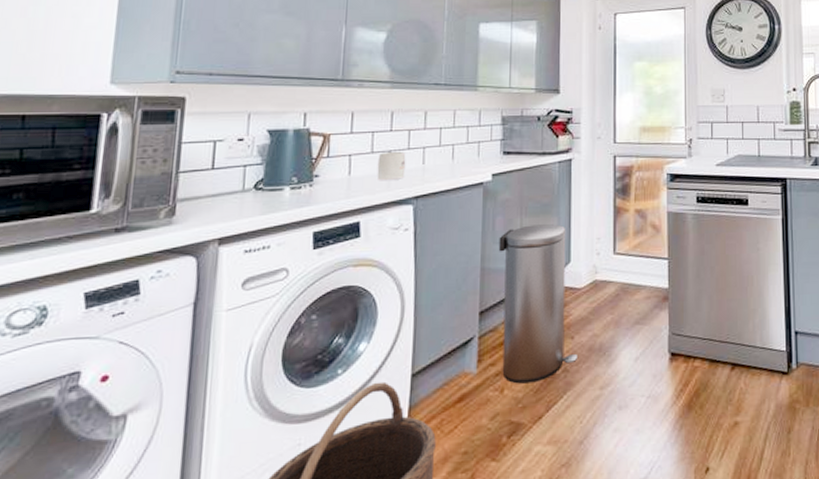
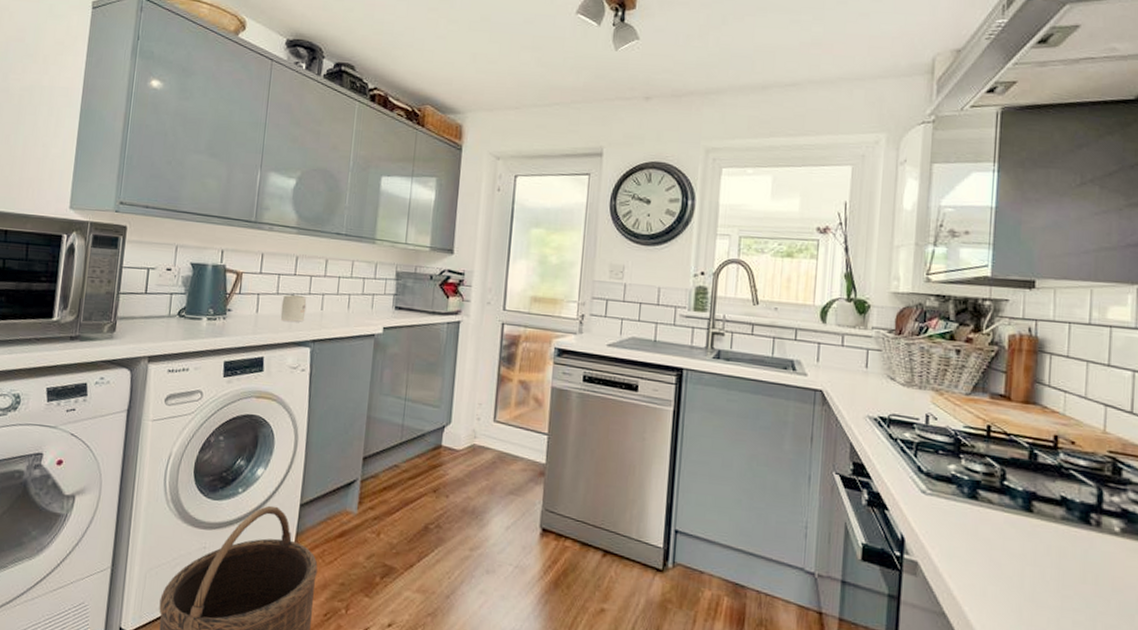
pedal bin: present [498,224,579,384] -> none [380,381,452,533]

